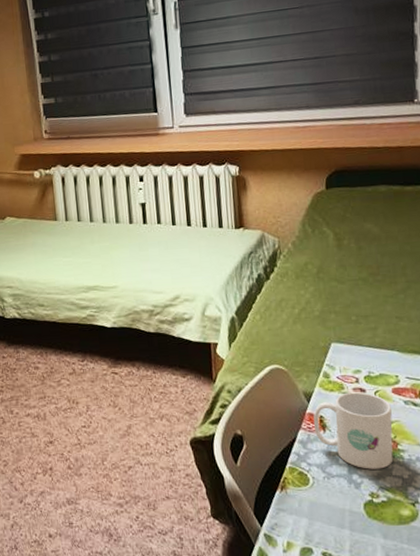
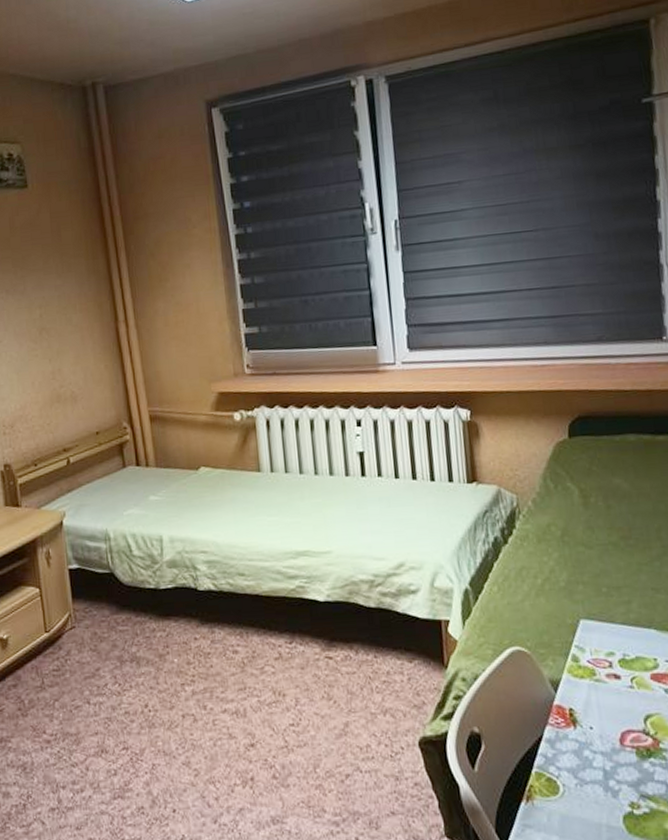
mug: present [313,392,393,469] -> none [562,679,655,774]

